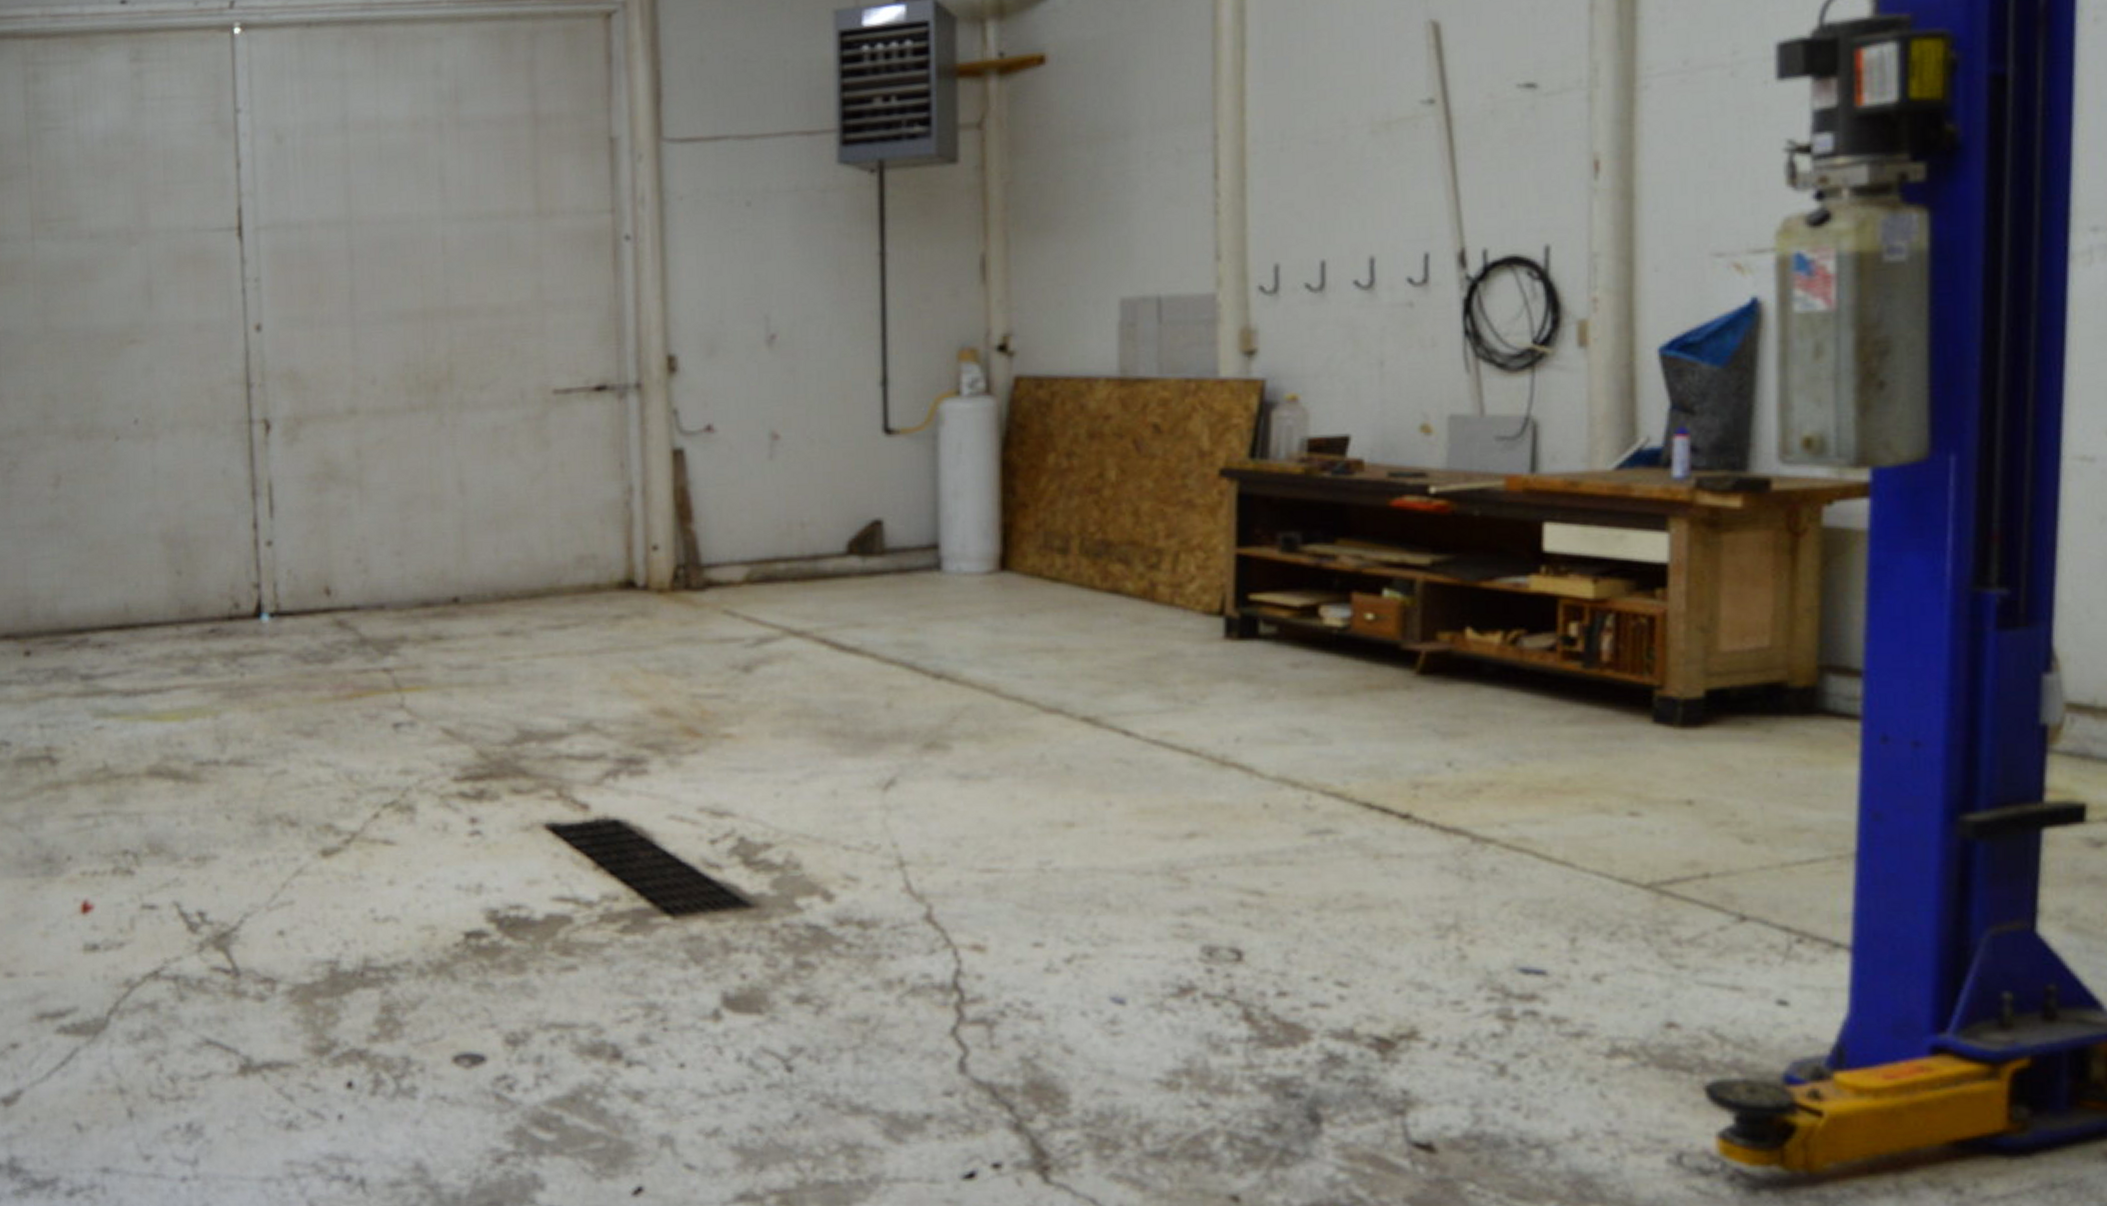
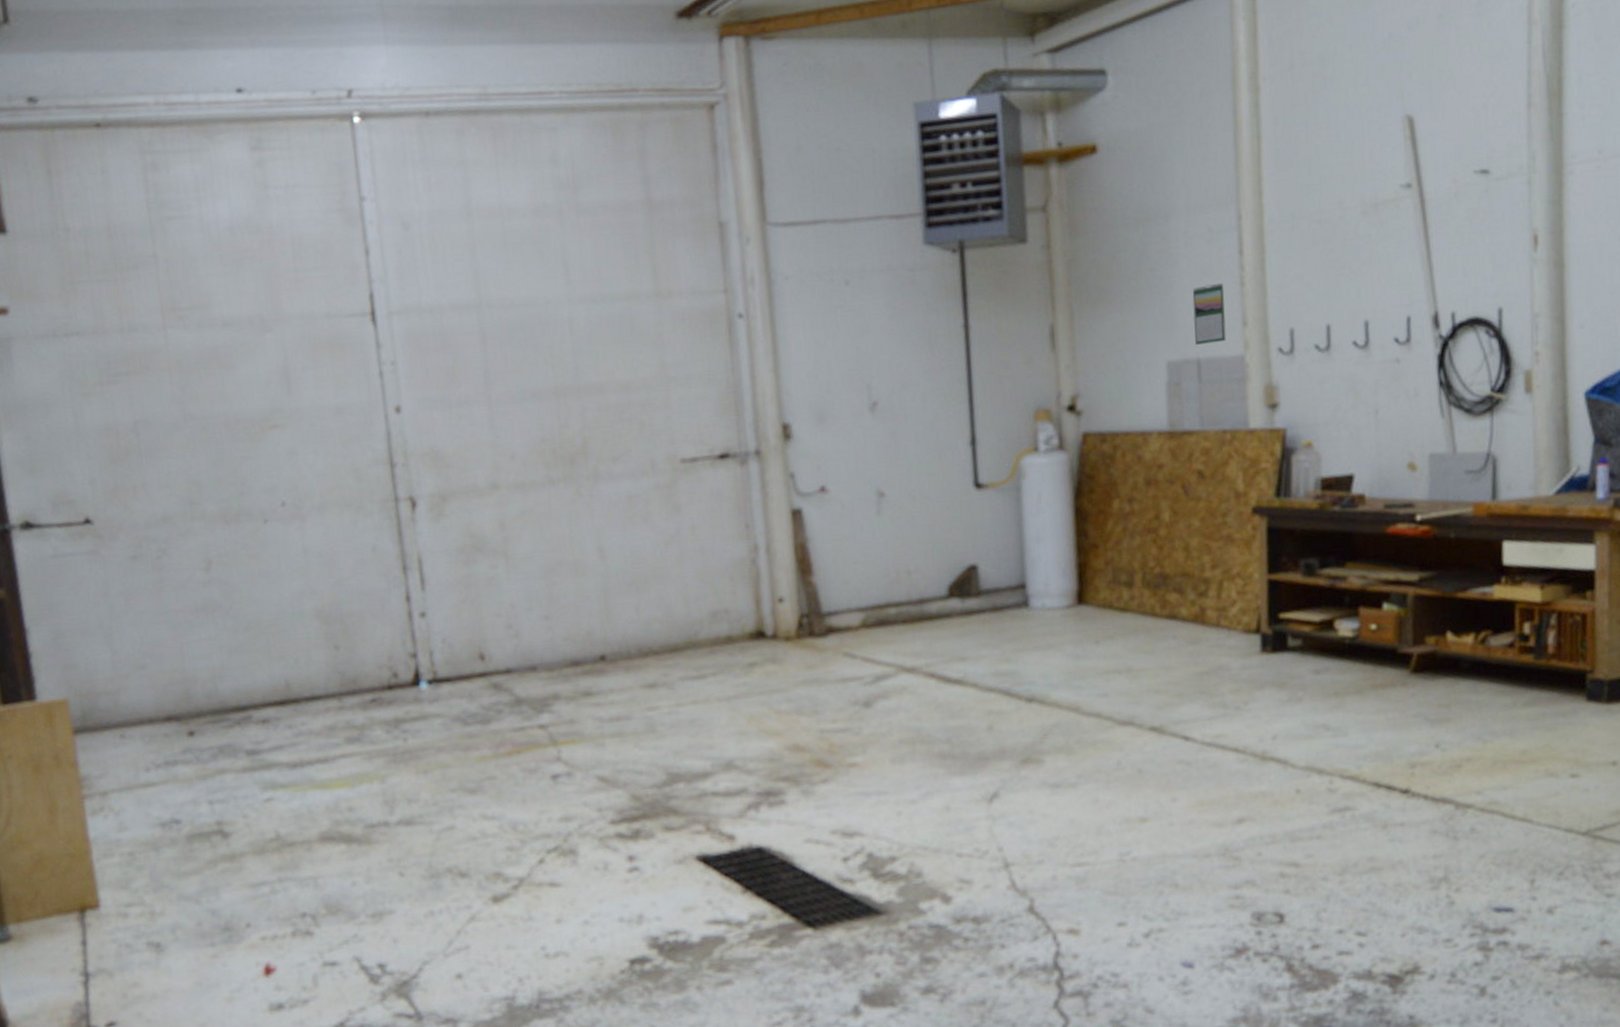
calendar: none [1154,210,1195,280] -> present [1192,282,1227,345]

